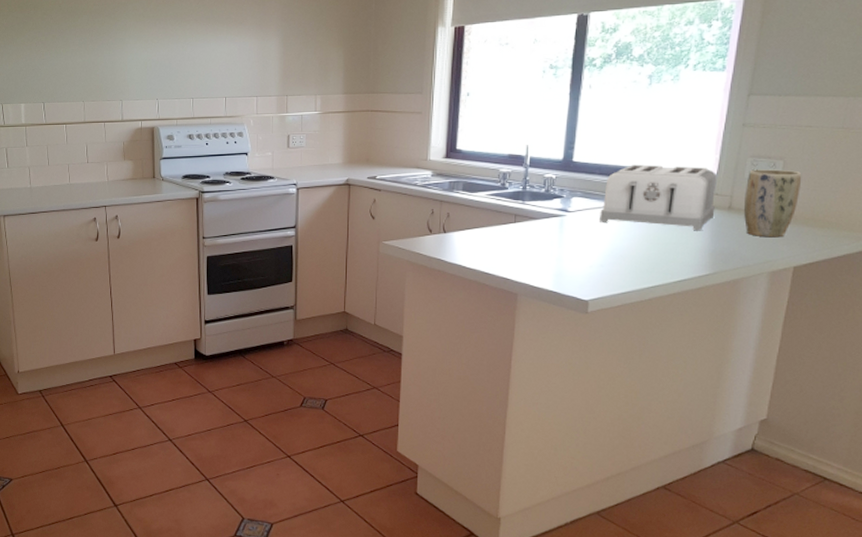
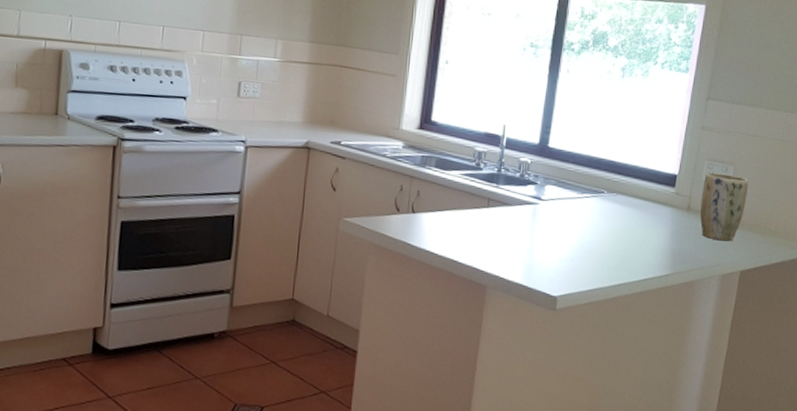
toaster: present [600,164,717,231] -> none [571,156,678,230]

